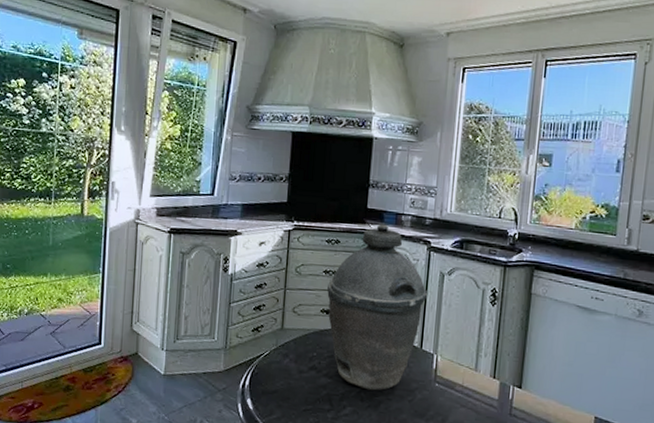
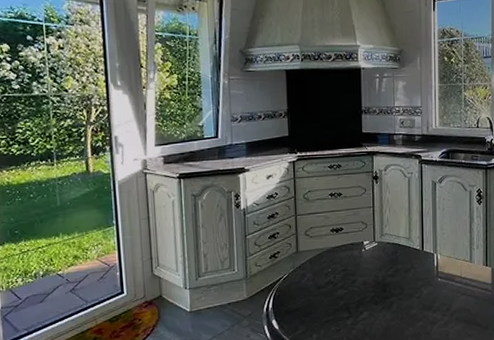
kettle: present [327,224,428,391] -> none [335,145,424,294]

